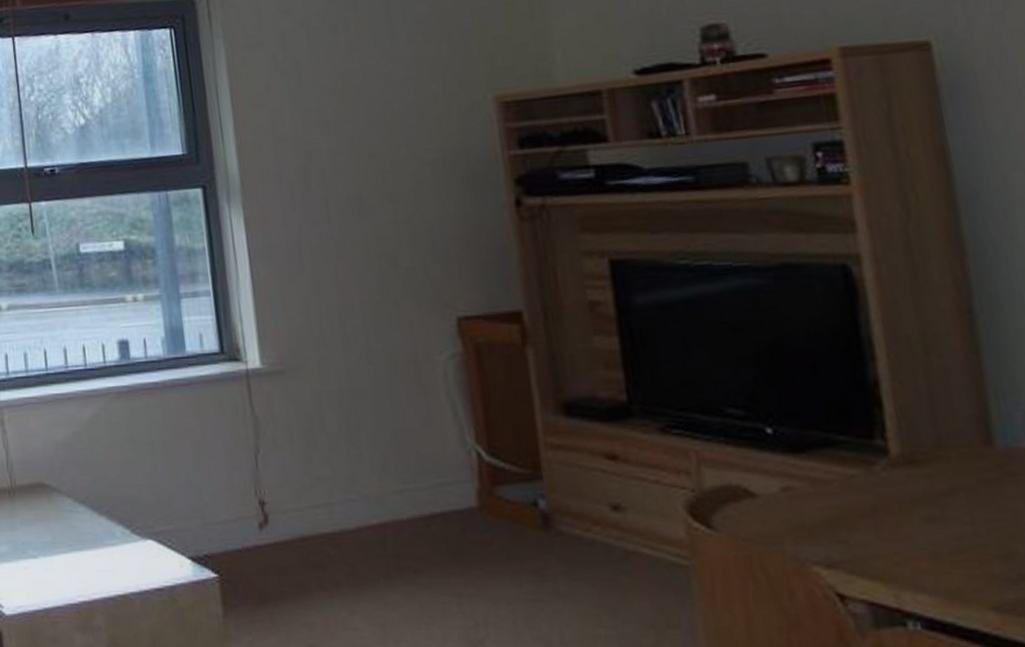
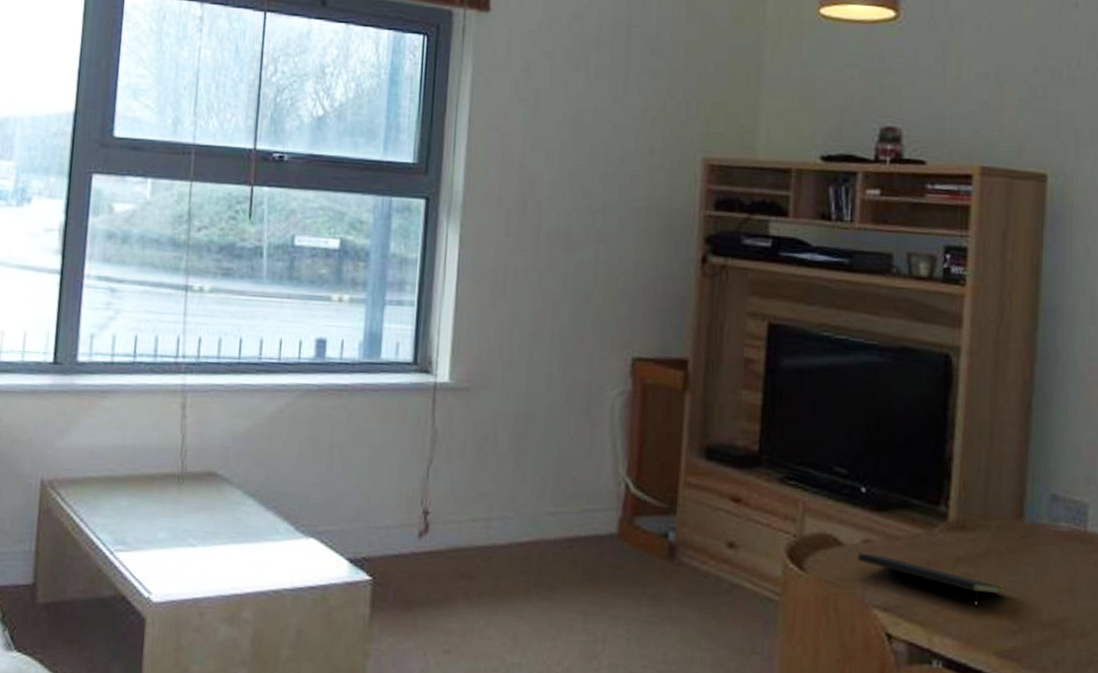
notepad: none [779,502,989,557] -> present [858,553,1005,610]

